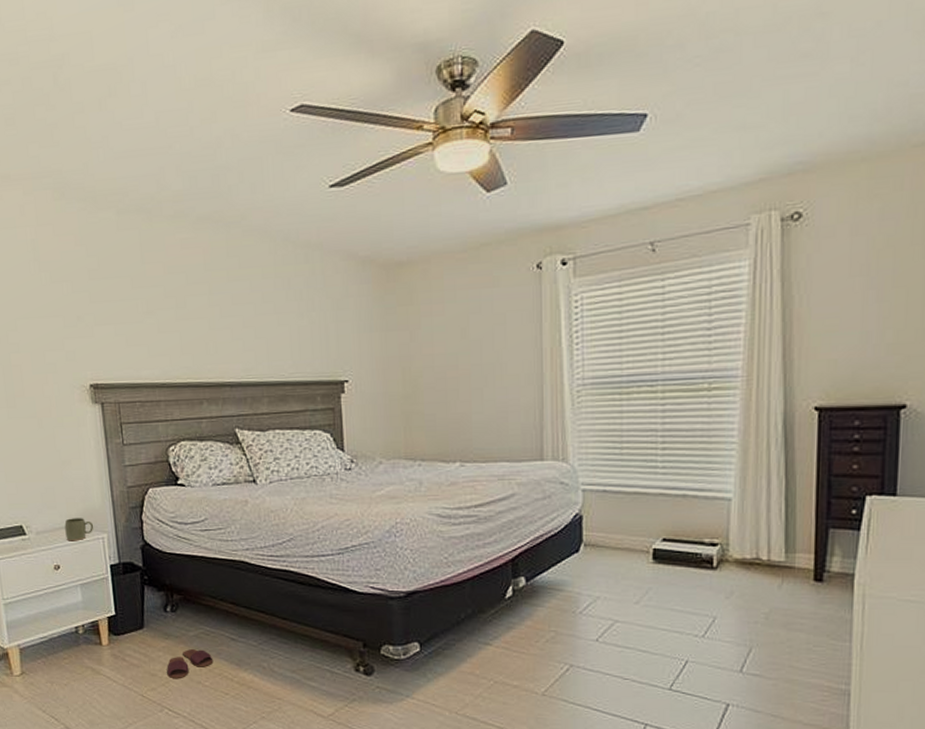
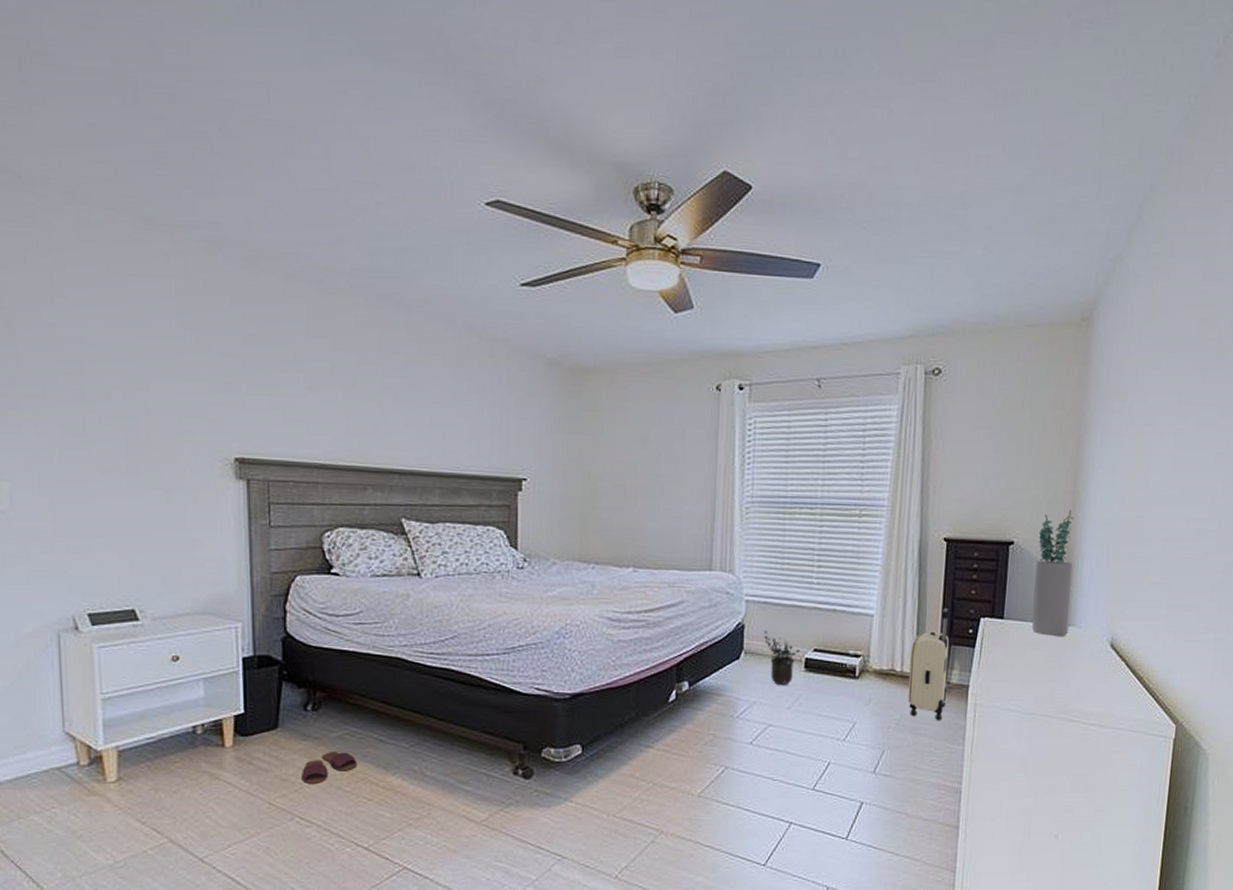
mug: present [64,518,94,542] -> none [189,604,226,630]
potted plant: none [604,521,646,579] -> present [763,631,800,686]
suitcase: none [777,487,827,615] -> present [908,608,950,721]

